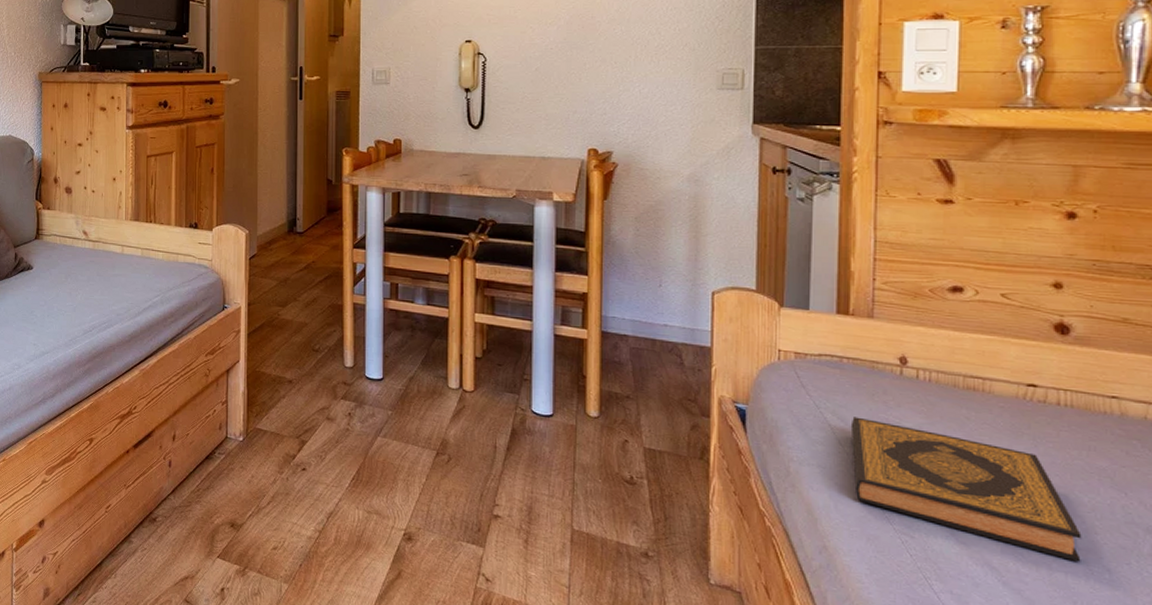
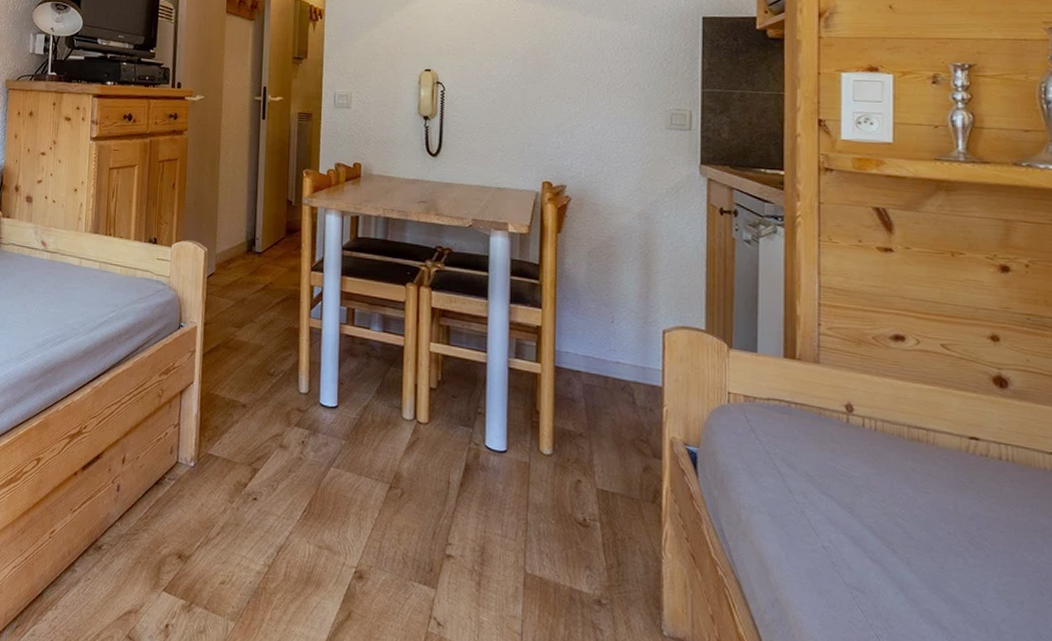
hardback book: present [850,417,1082,563] -> none [799,464,1029,625]

